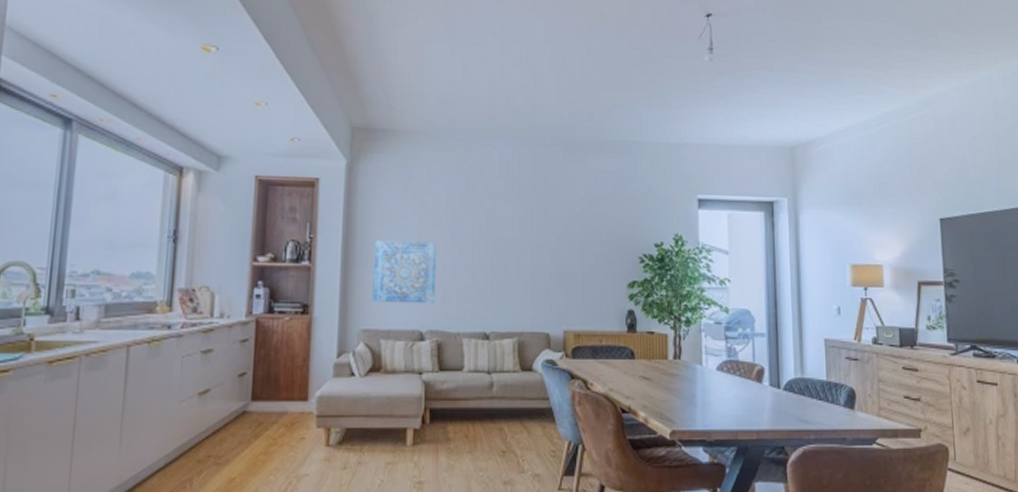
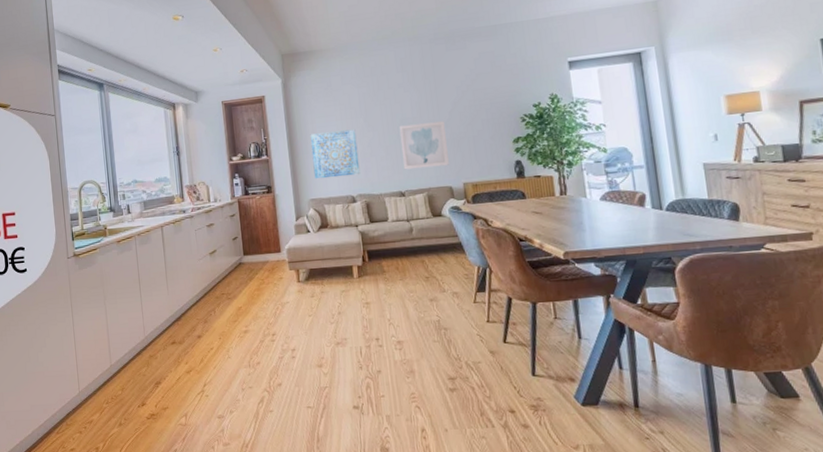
wall art: none [492,247,550,306] -> present [399,121,449,170]

